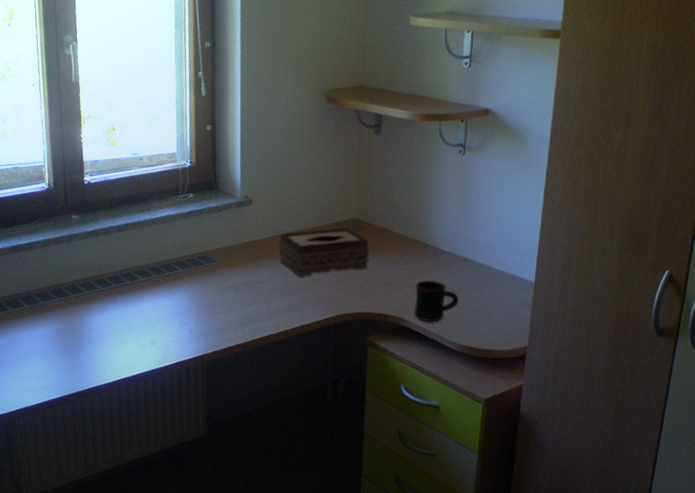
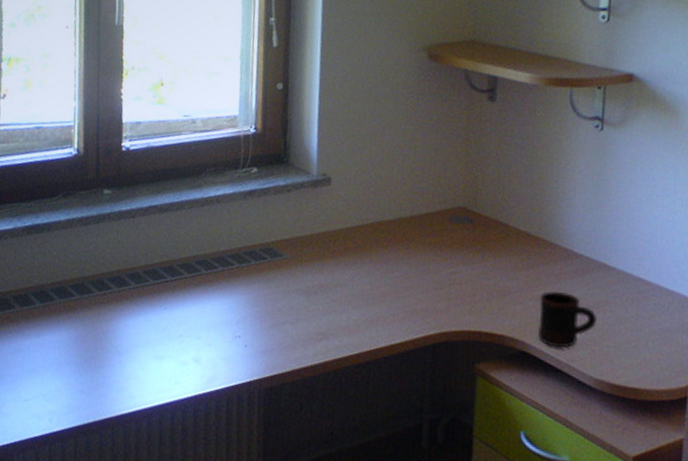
tissue box: present [278,227,370,277] -> none [362,218,481,281]

